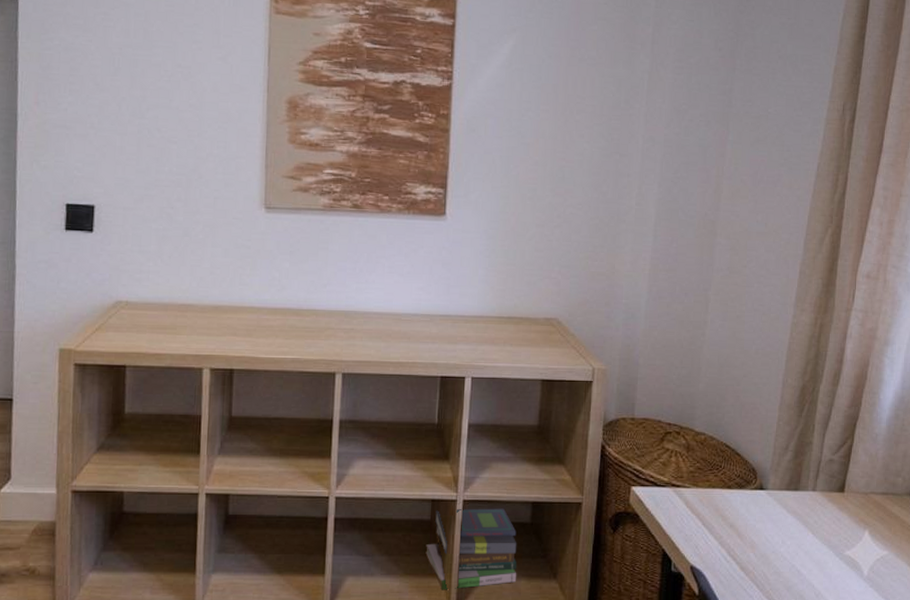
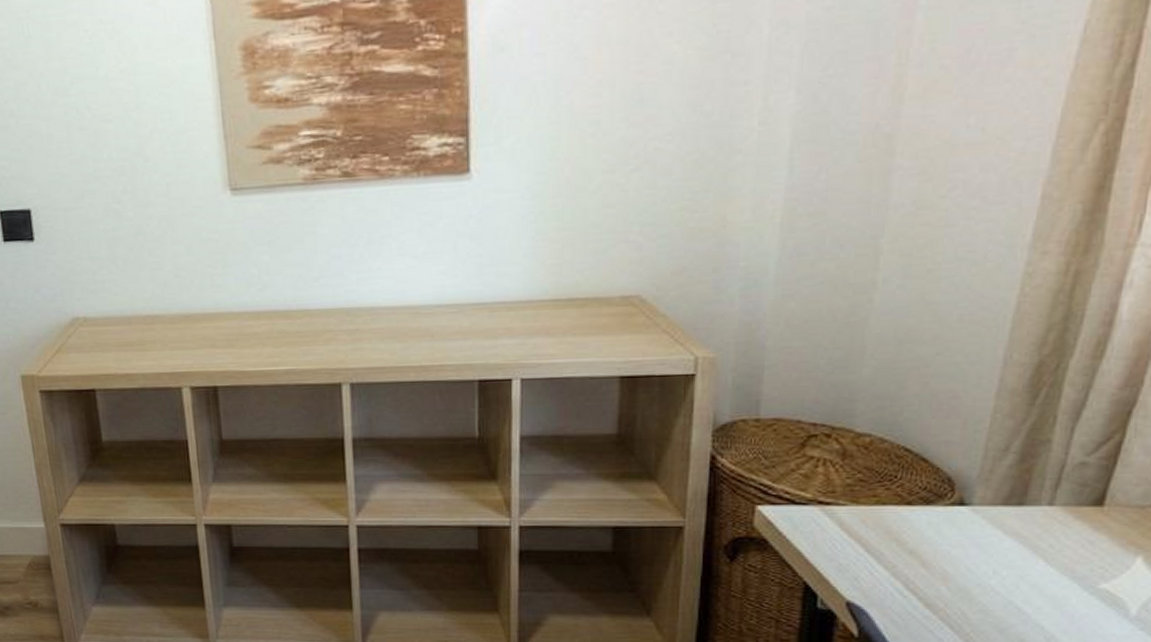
books: present [425,508,518,590] -> none [474,535,596,628]

